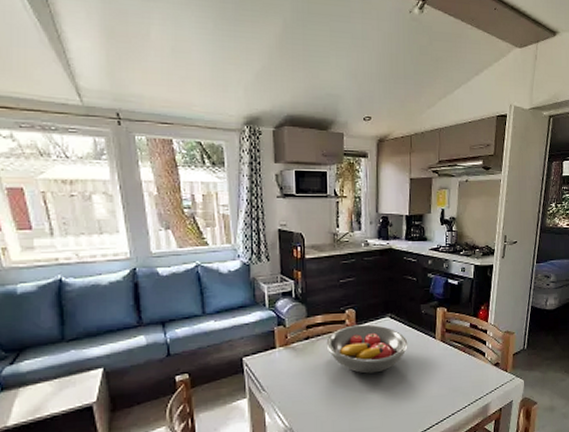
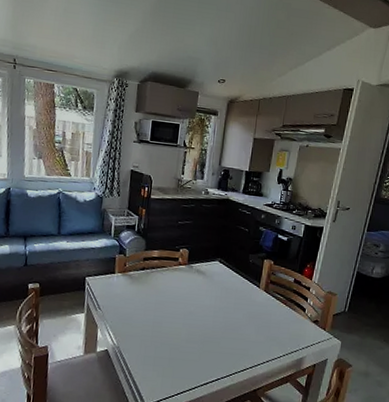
fruit bowl: present [326,324,408,374] -> none [159,263,233,311]

